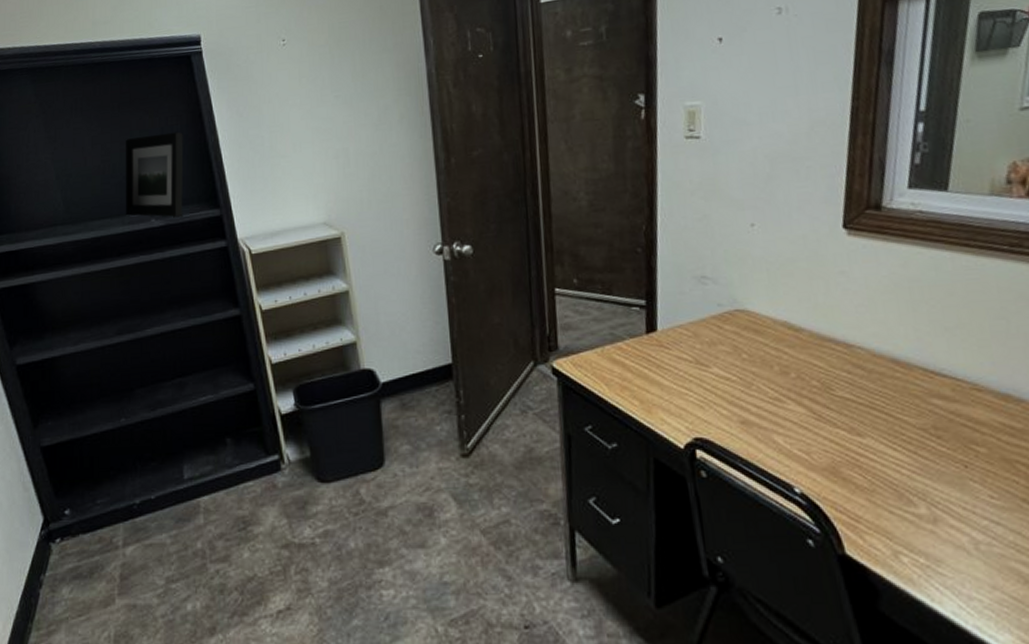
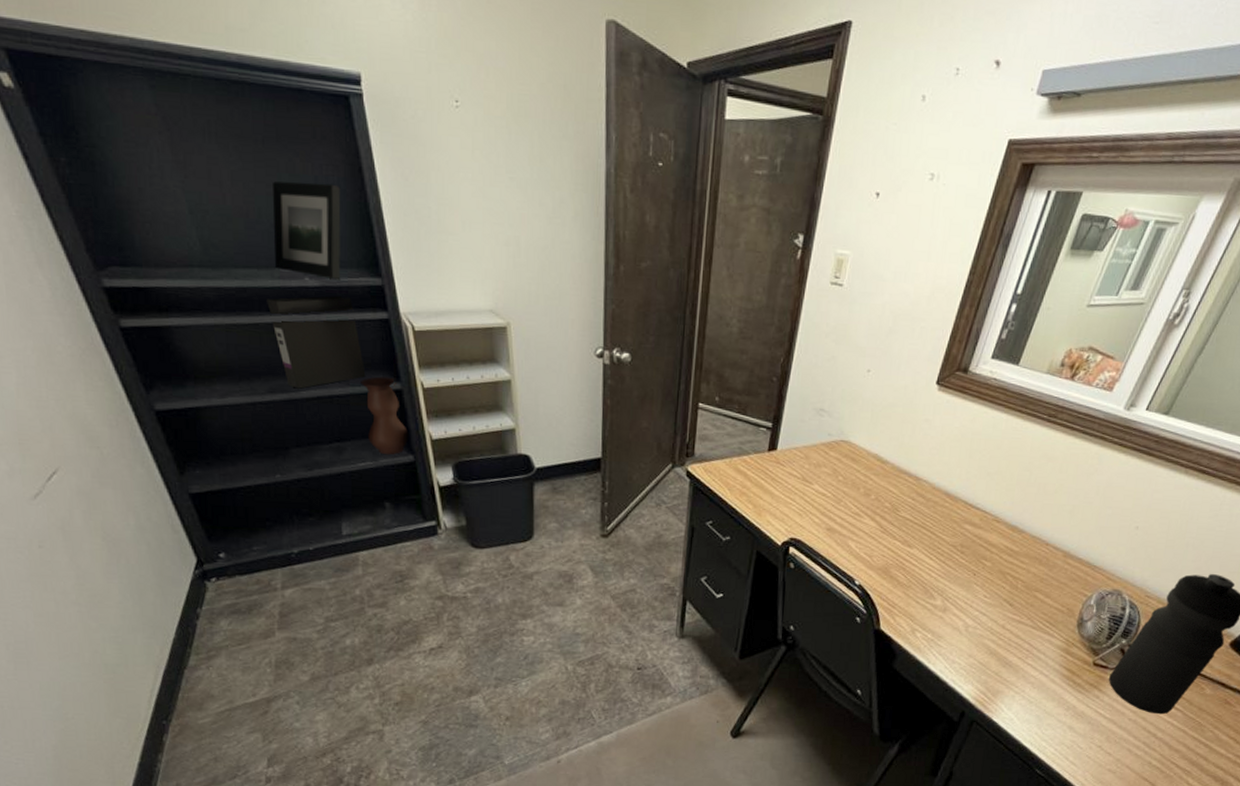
binder: none [118,231,206,327] -> present [267,295,366,389]
vase: none [200,304,249,385] -> present [359,376,409,454]

